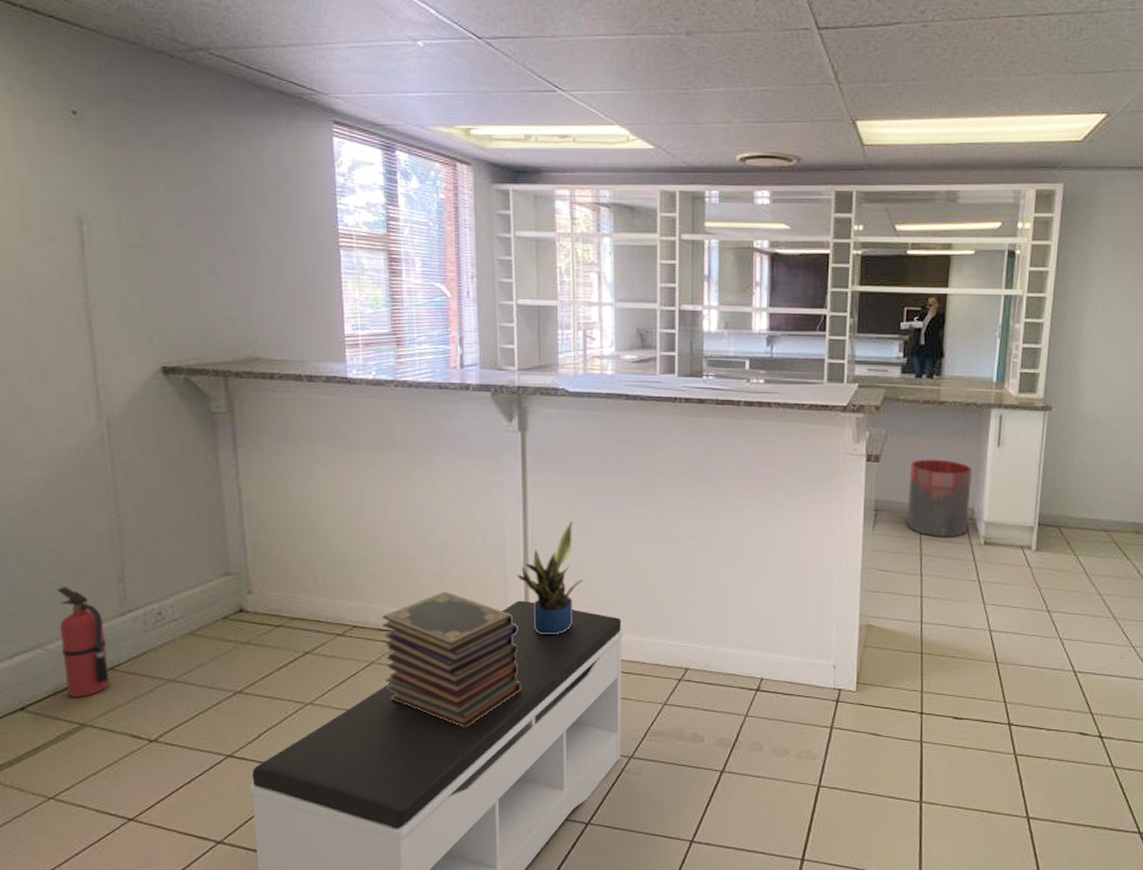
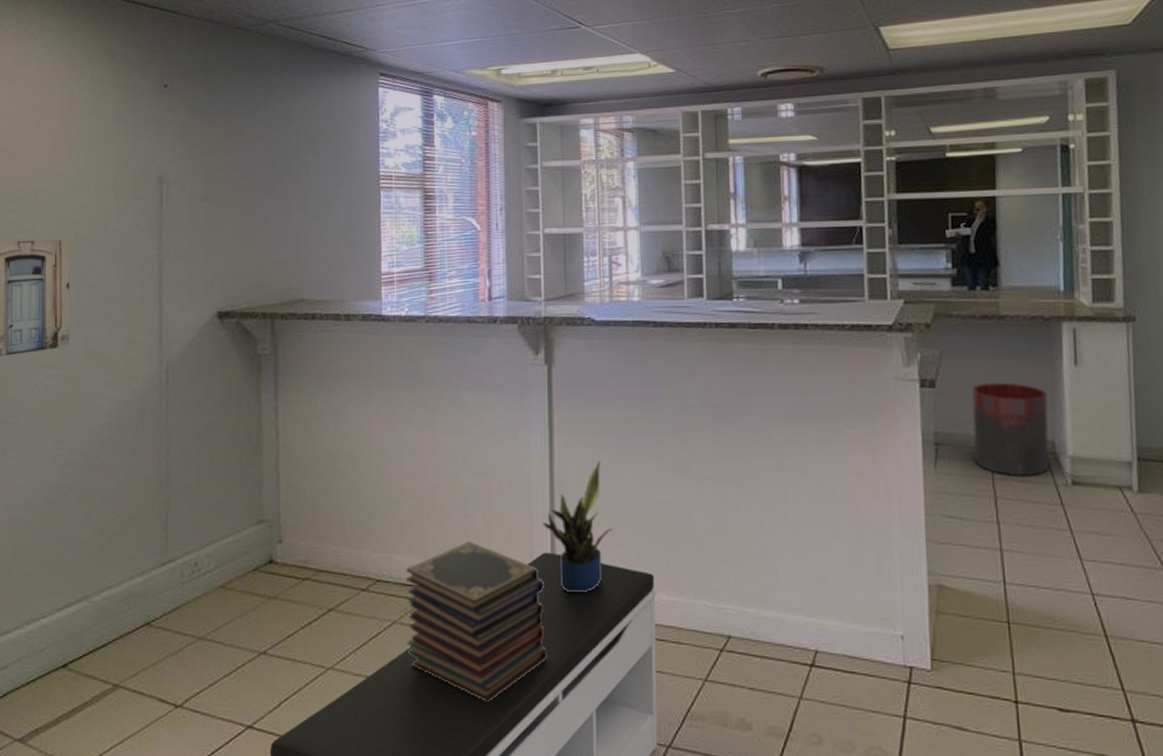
fire extinguisher: present [57,587,110,697] -> none [105,535,146,655]

